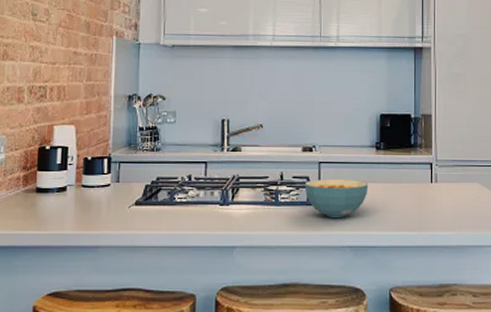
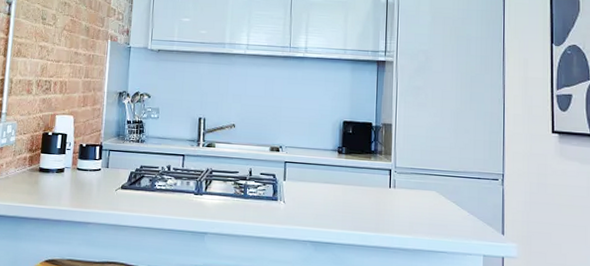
cereal bowl: present [304,179,369,218] -> none [271,177,330,214]

